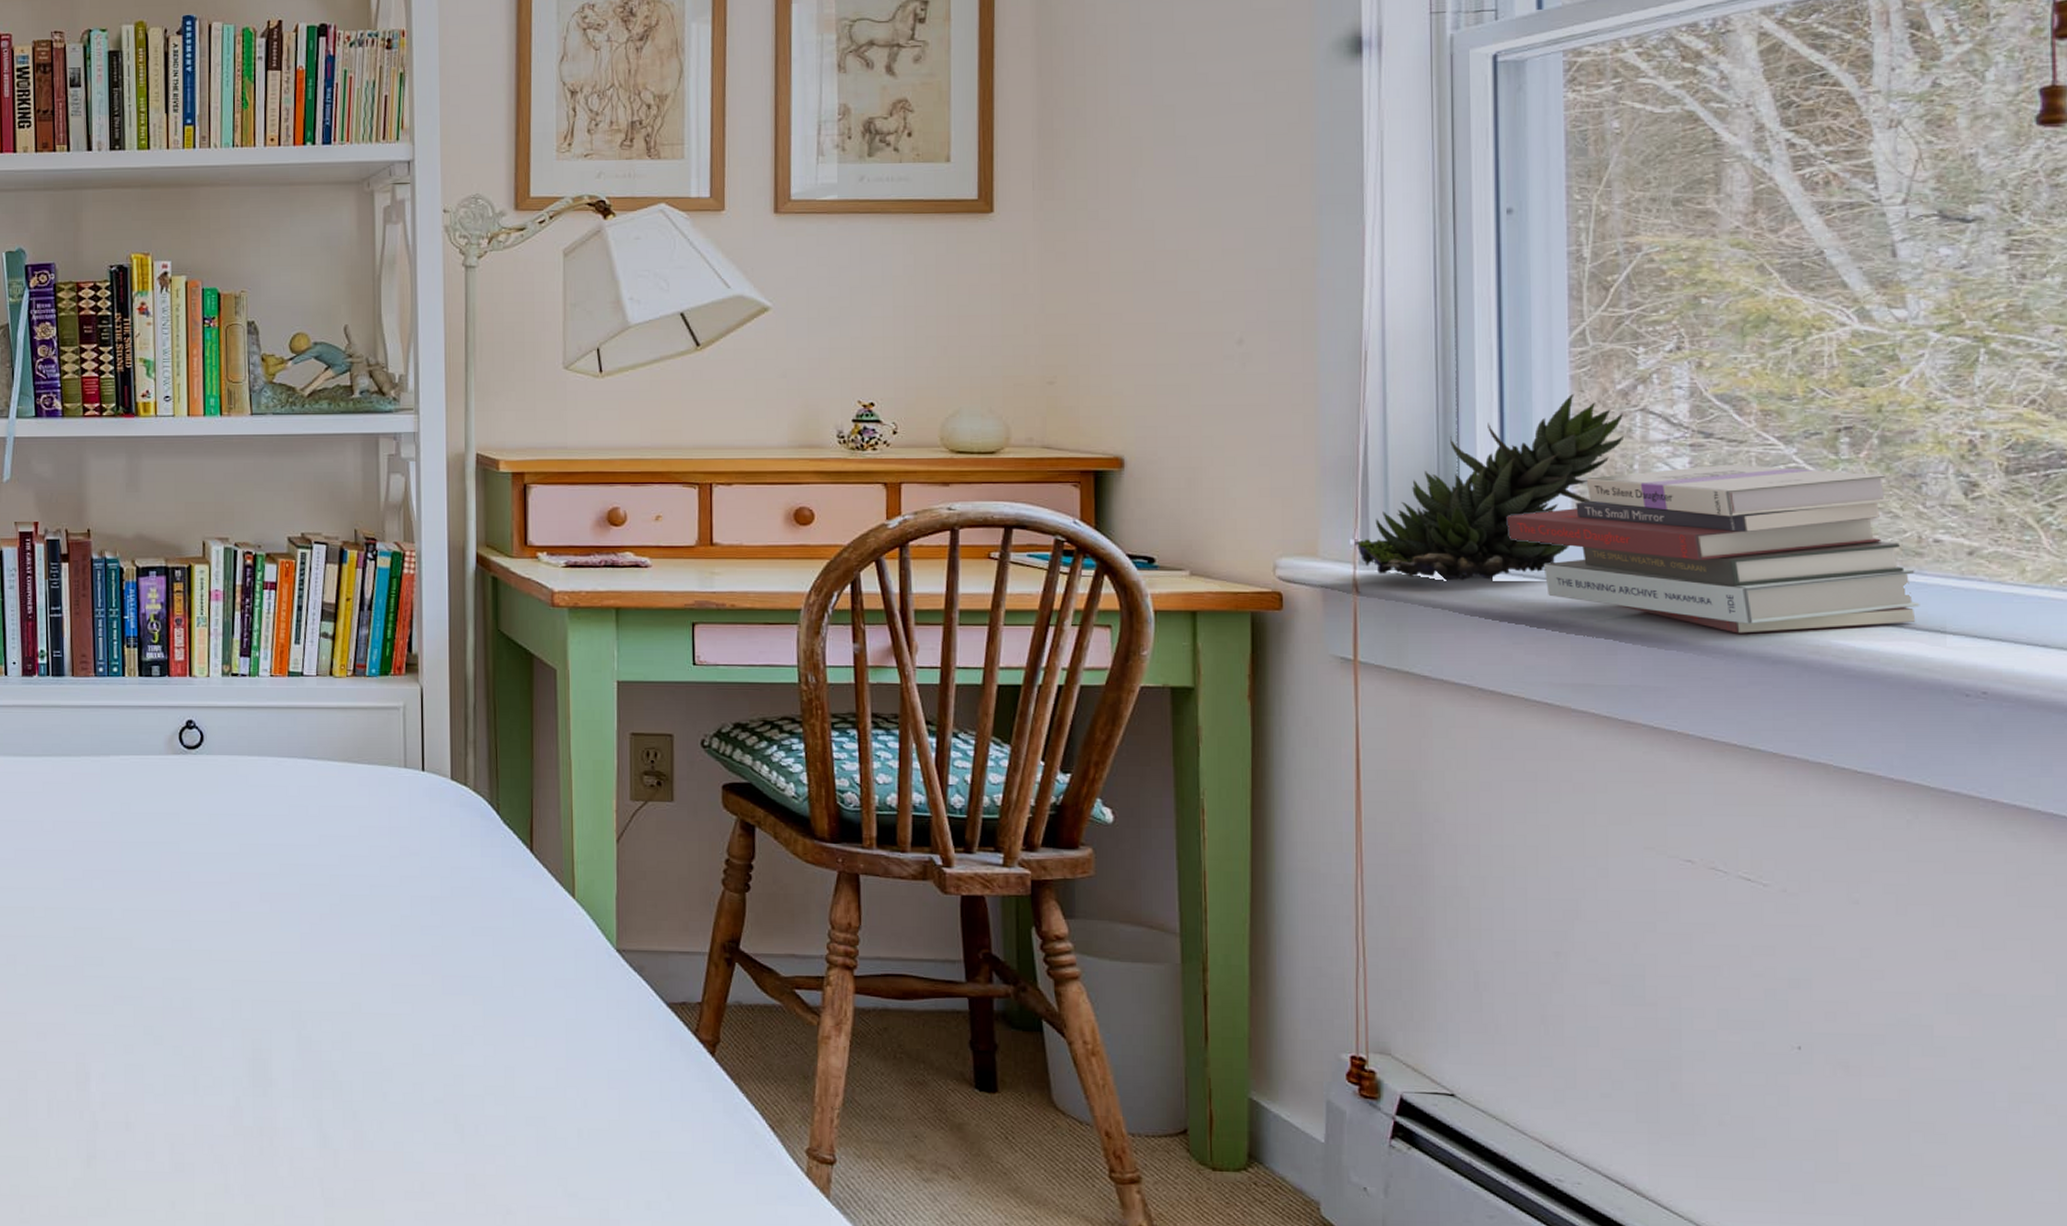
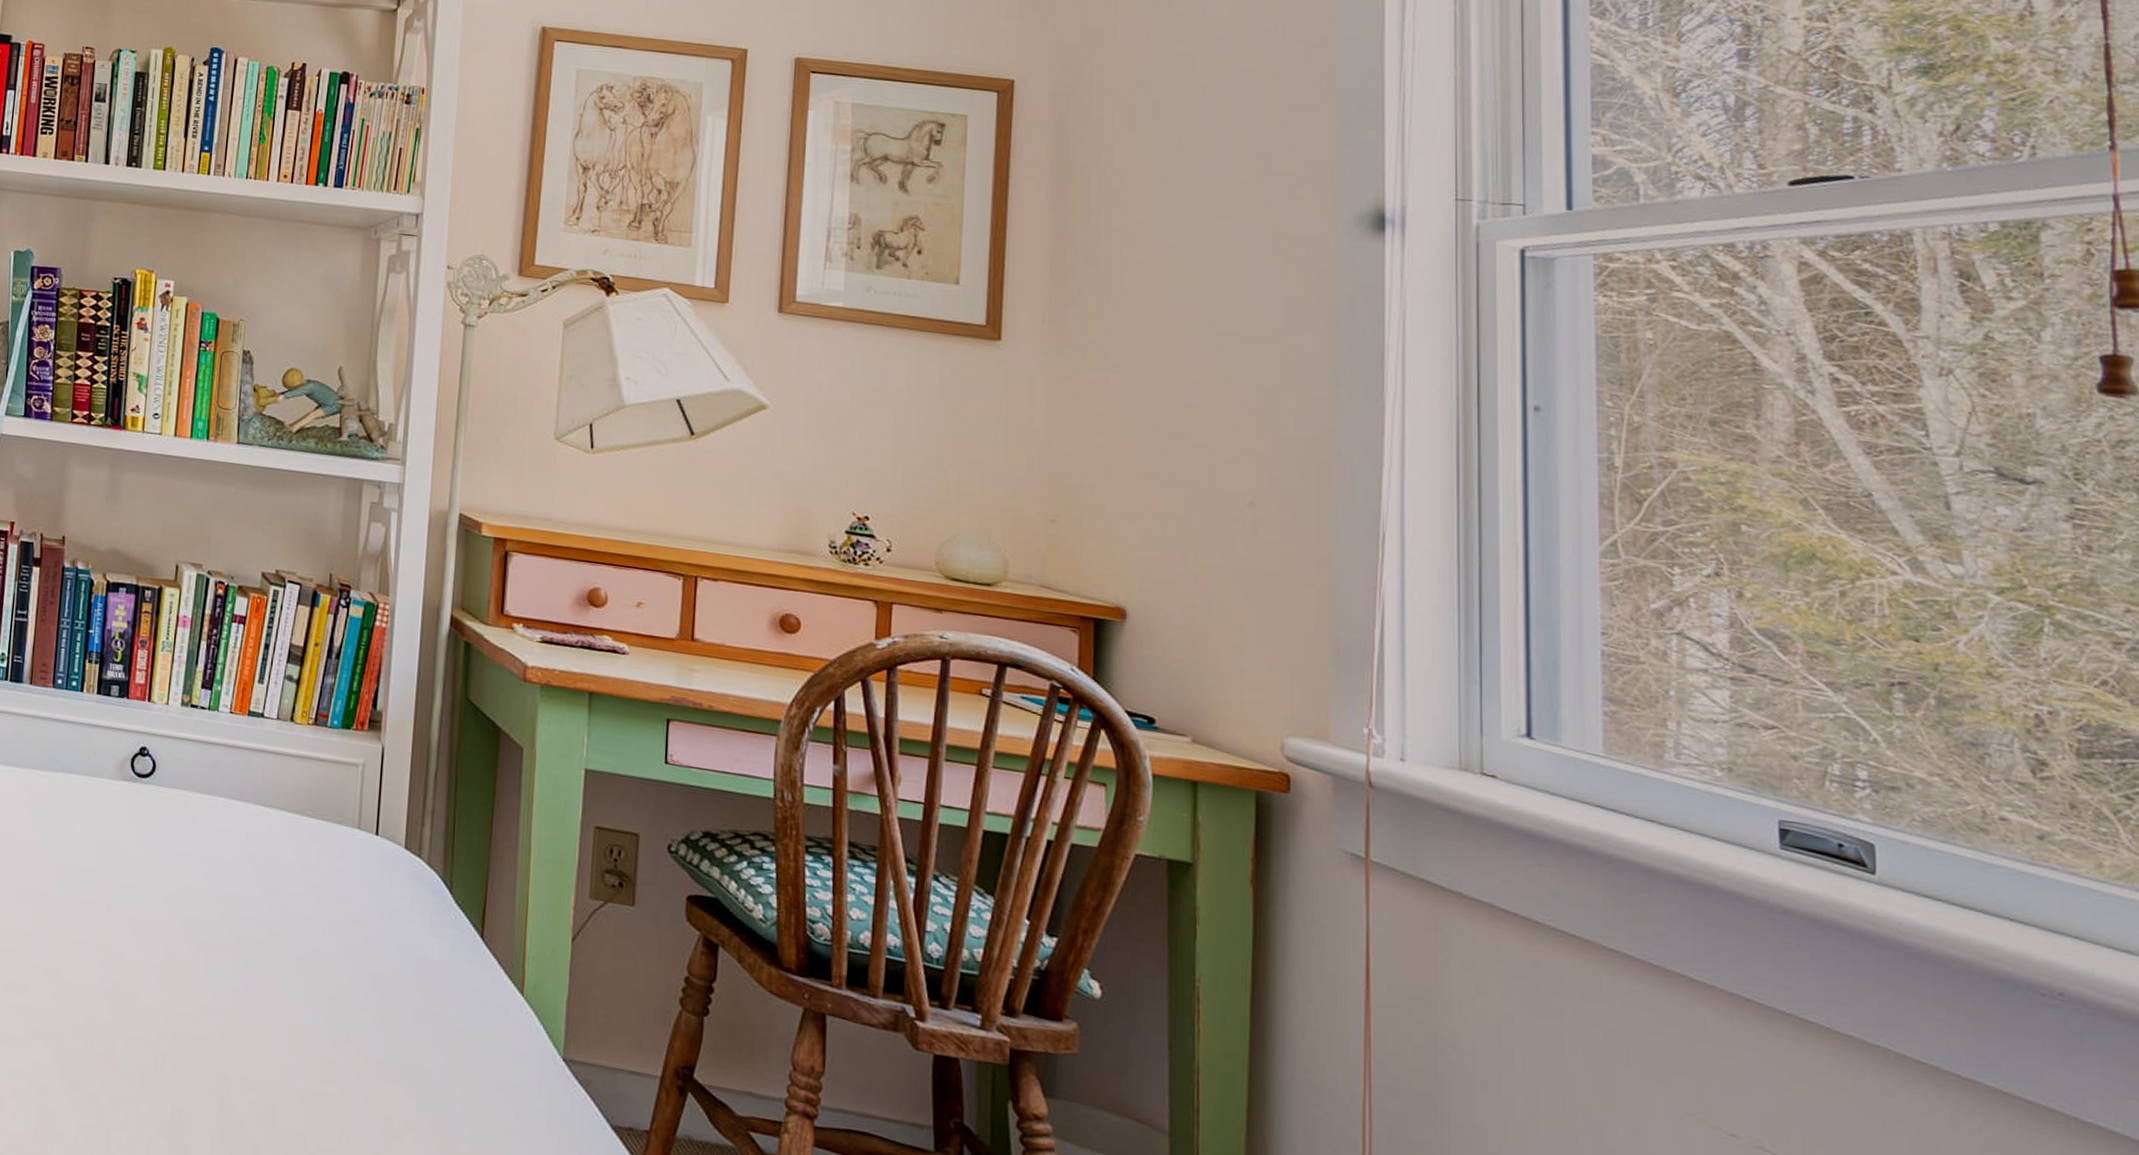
succulent plant: present [1354,393,1623,581] -> none [1368,606,1658,792]
books: present [1506,464,1920,634] -> none [1532,697,1987,905]

